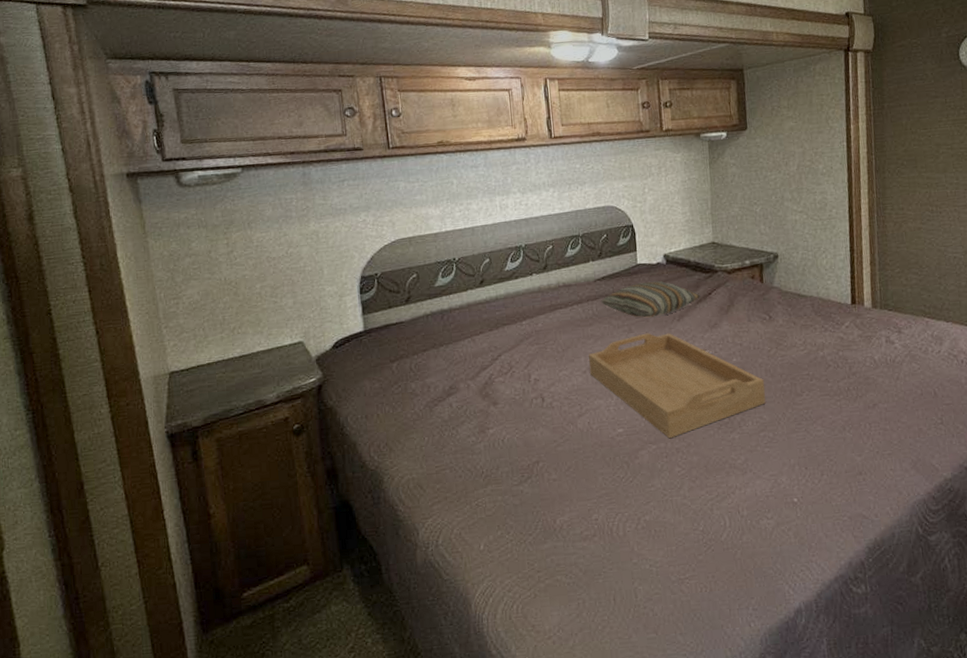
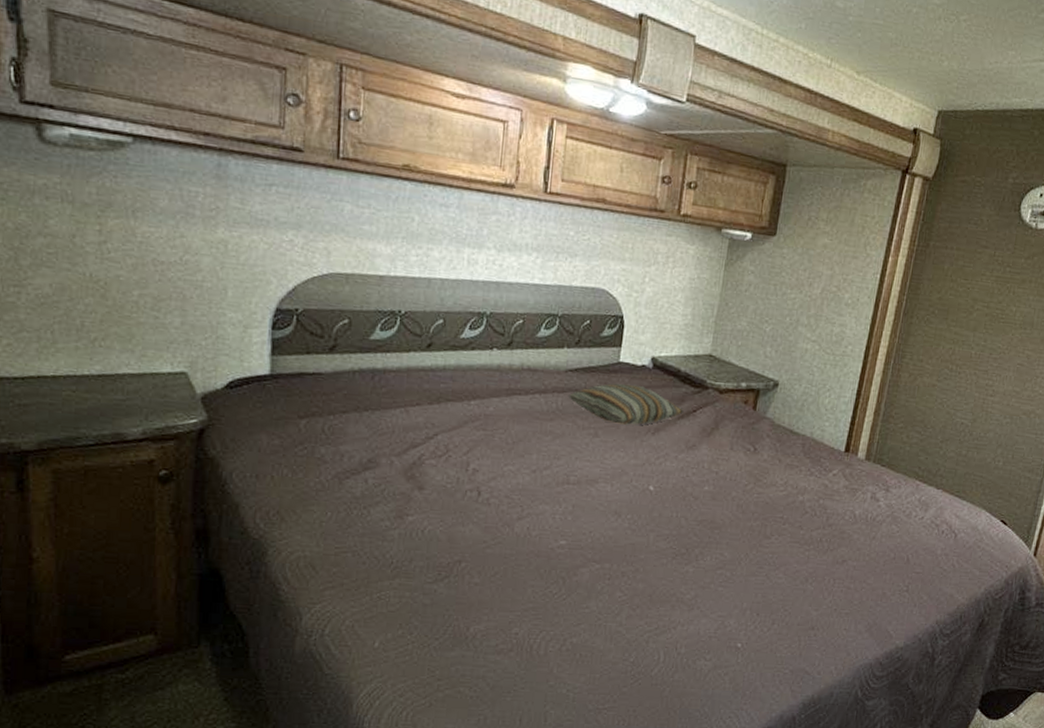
serving tray: present [588,333,766,439] -> none [539,440,734,561]

